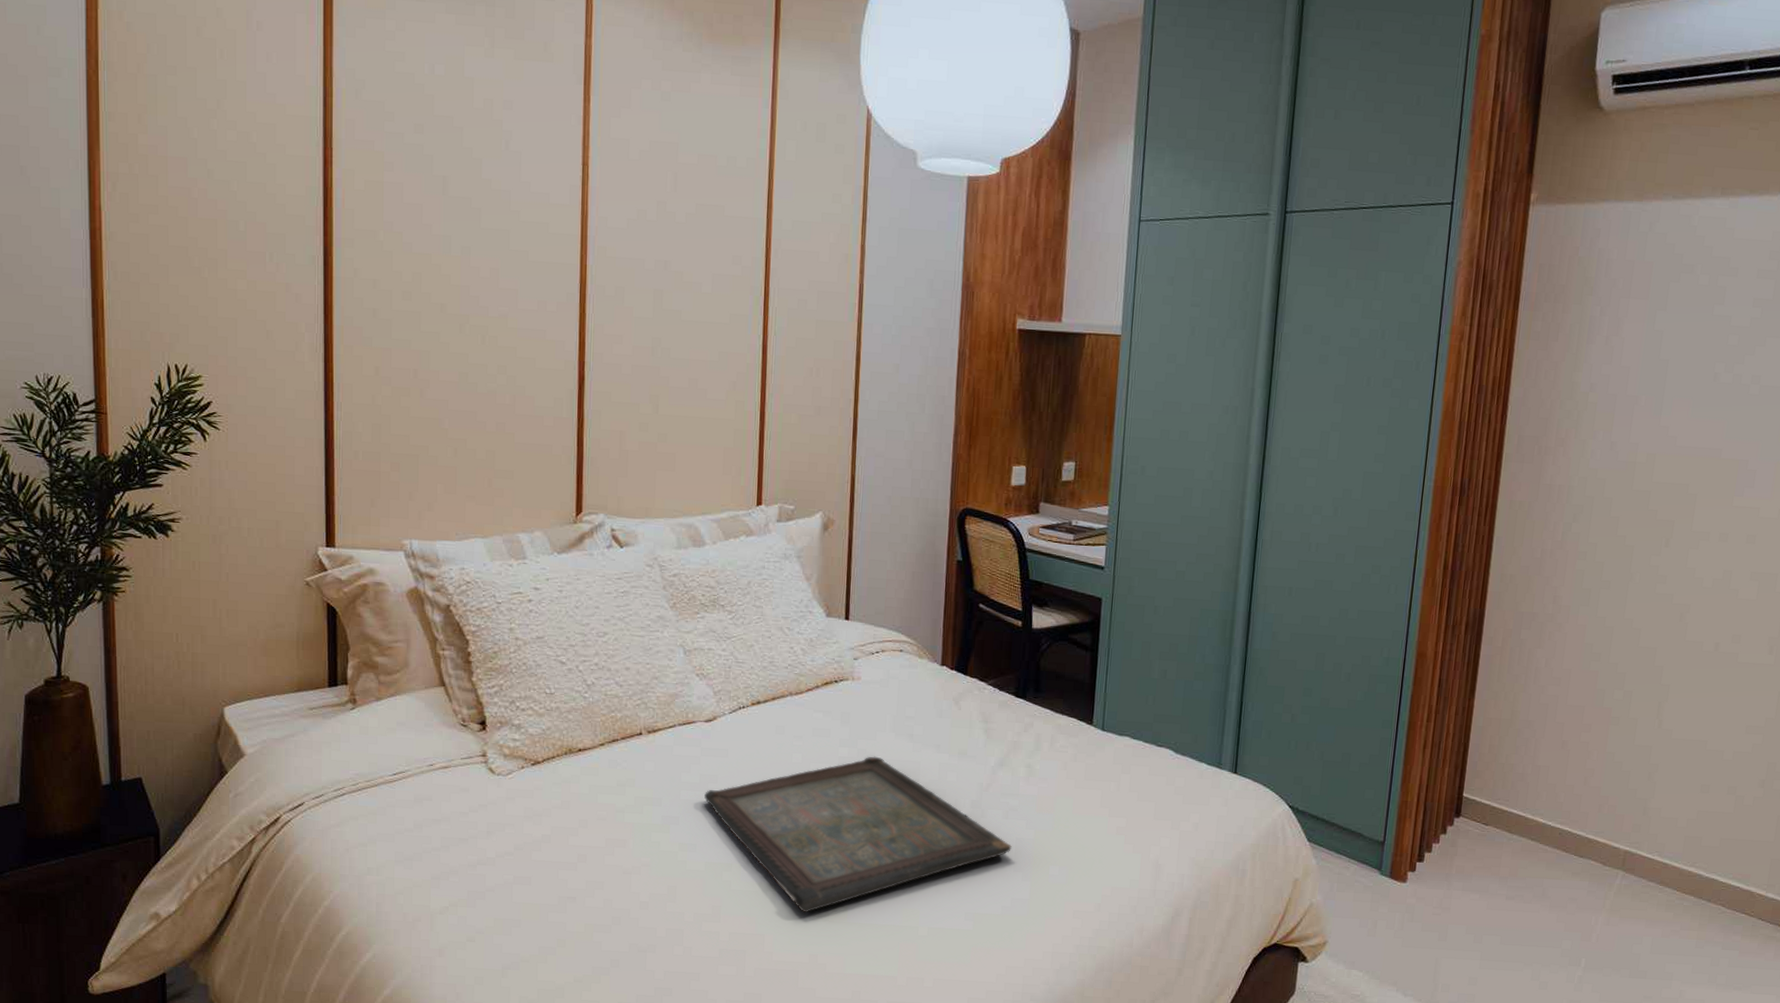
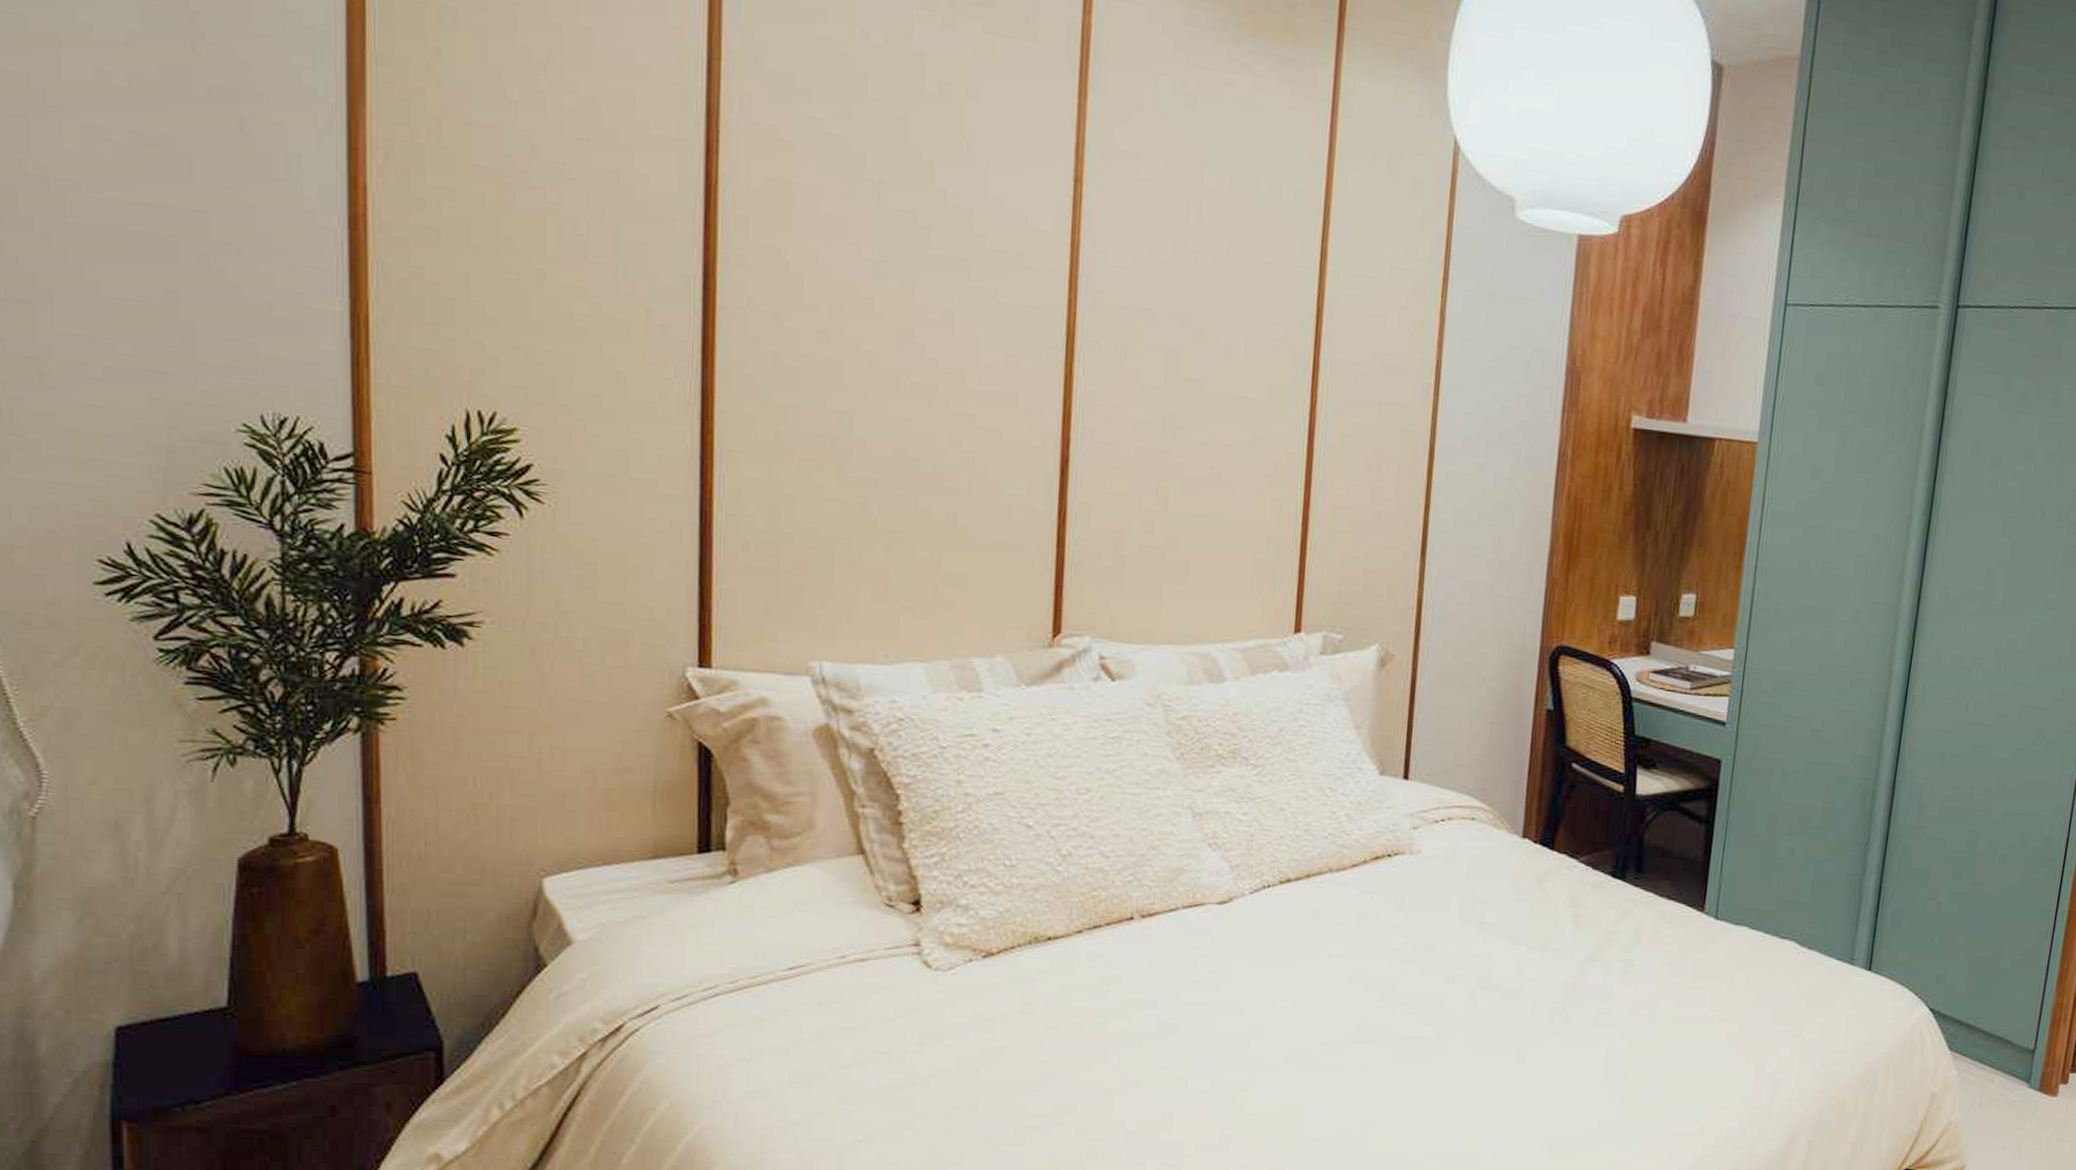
serving tray: present [704,756,1012,913] -> none [1214,948,1601,1142]

